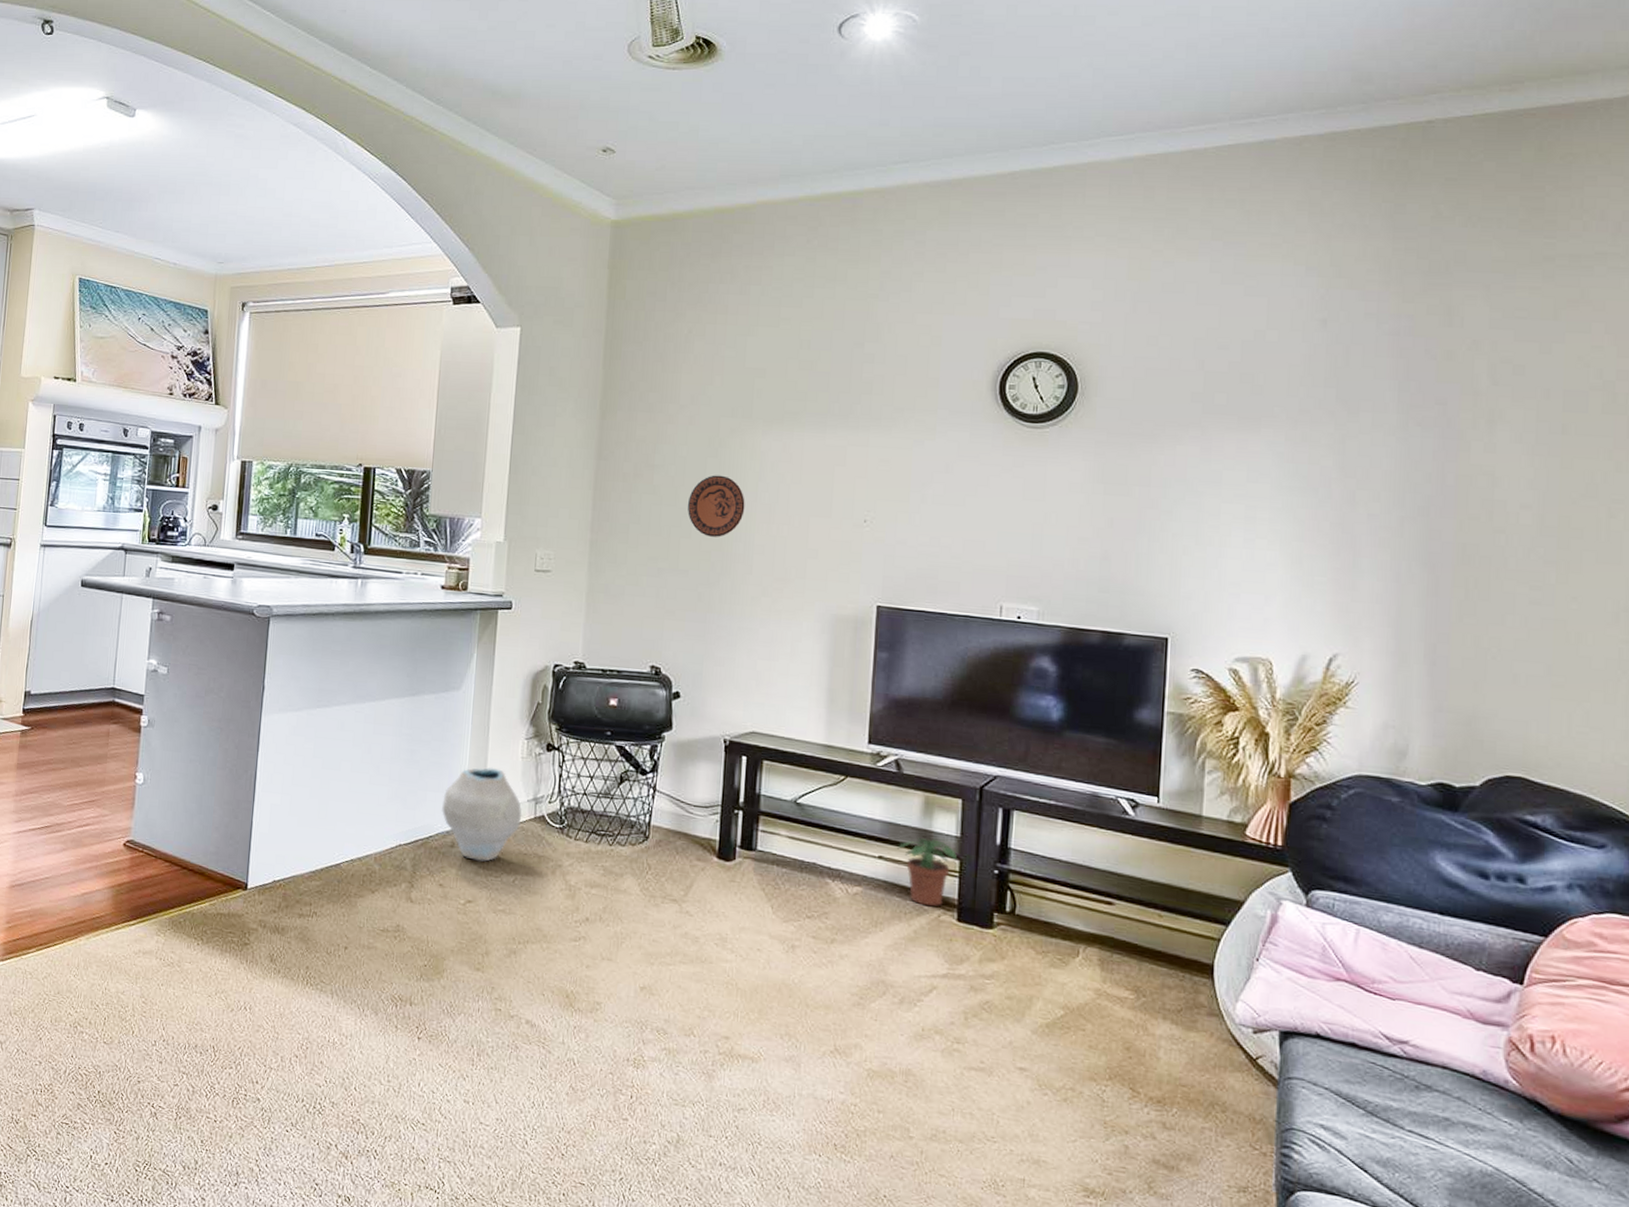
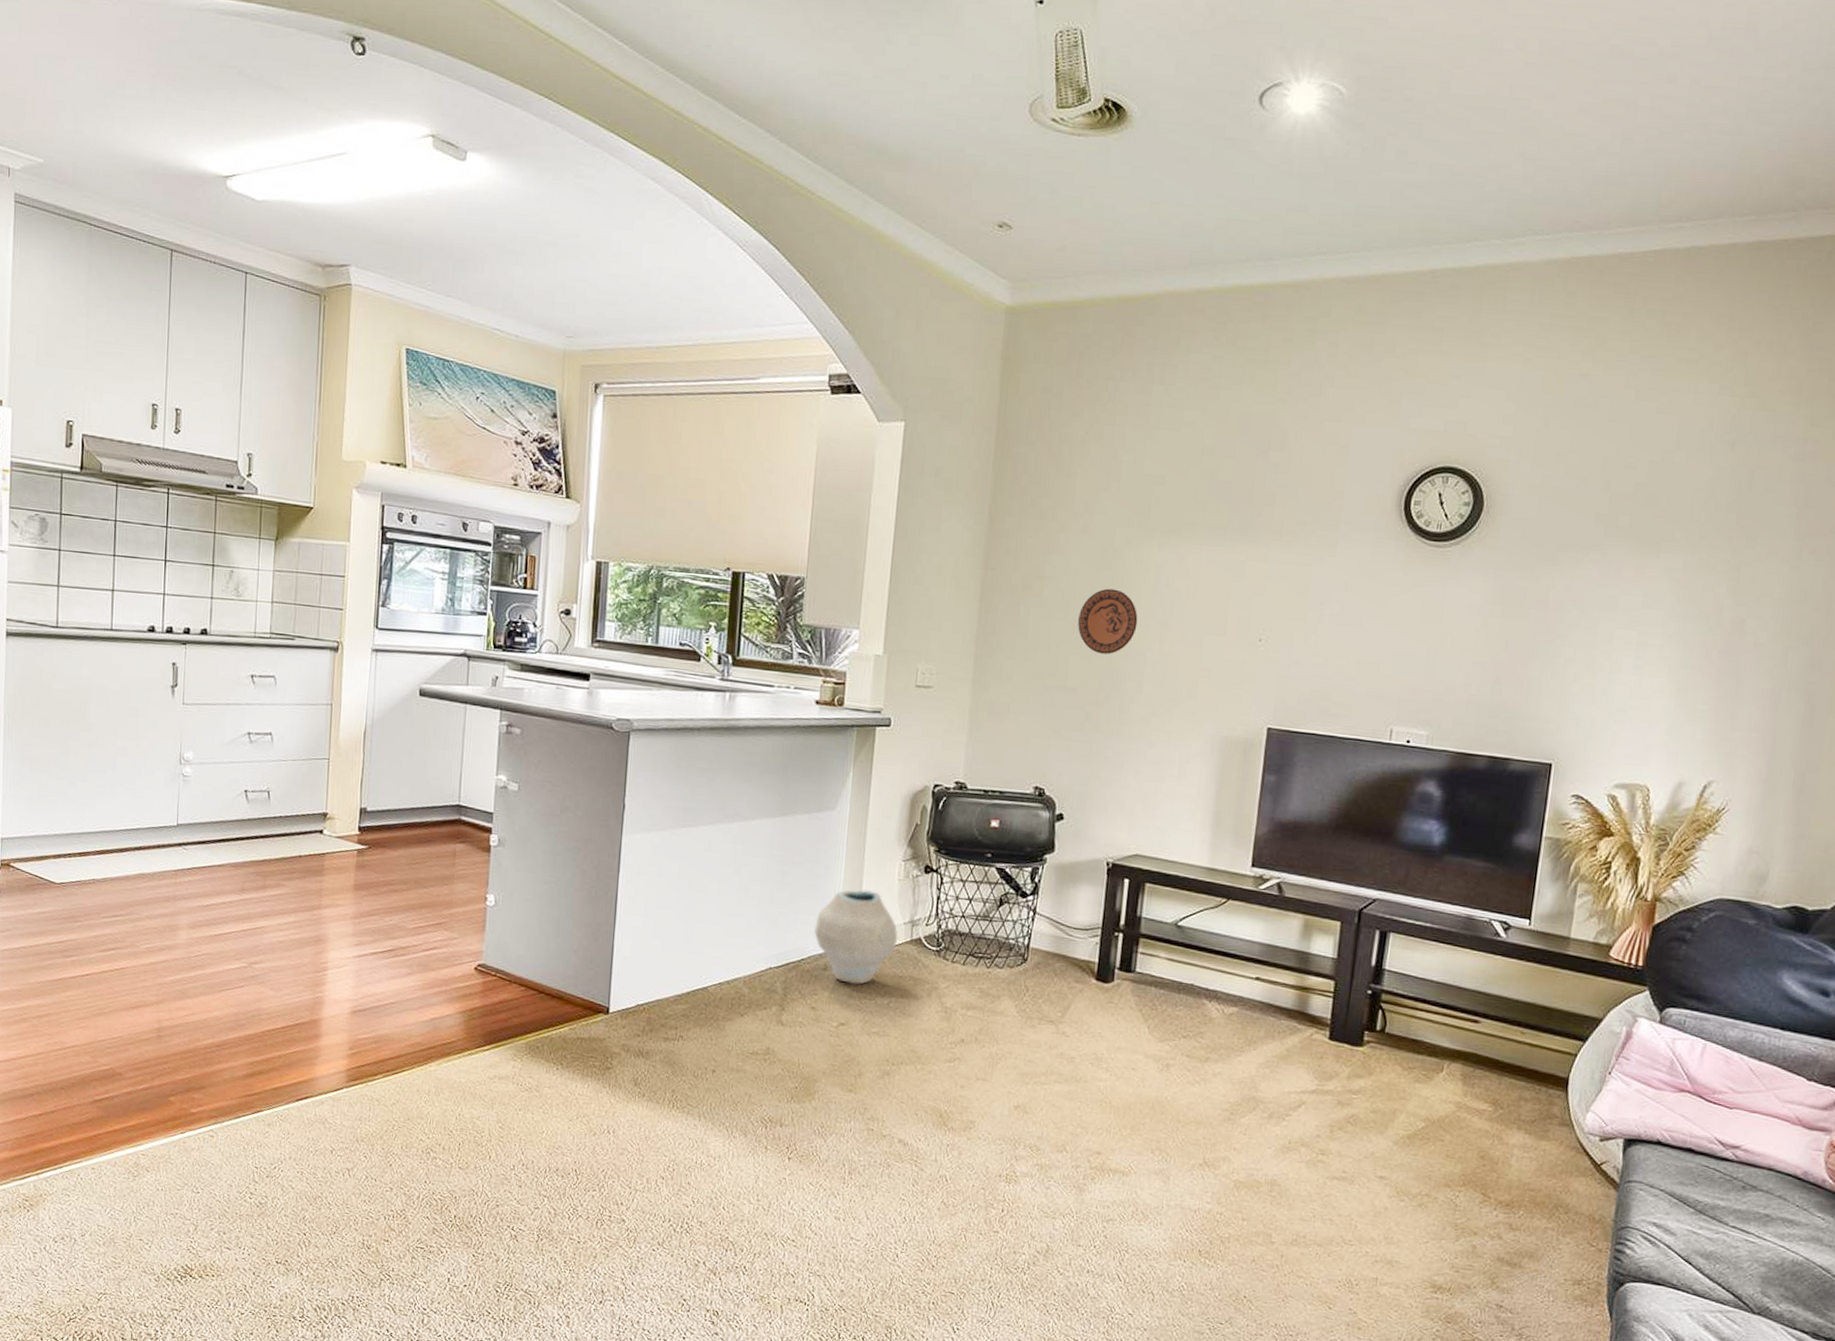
potted plant: present [898,838,958,907] -> none [1275,960,1333,1026]

